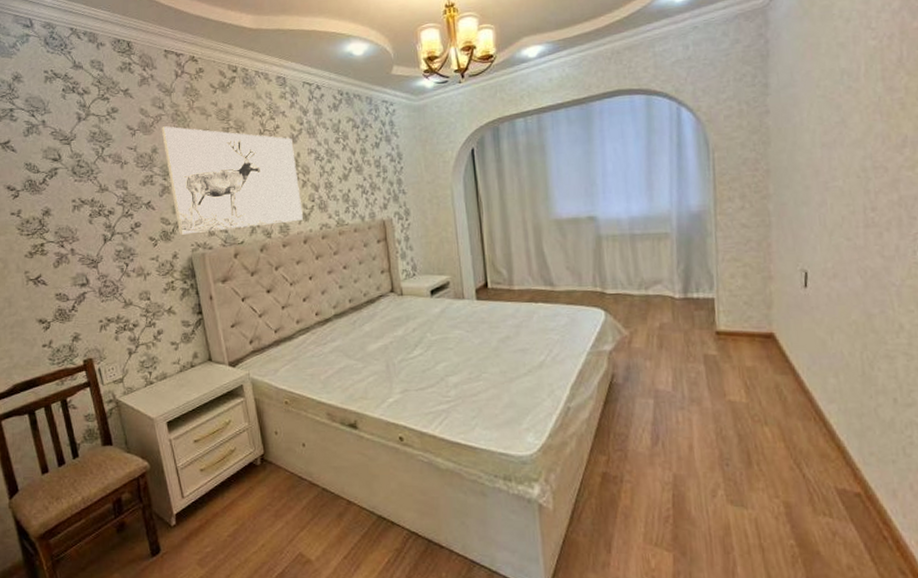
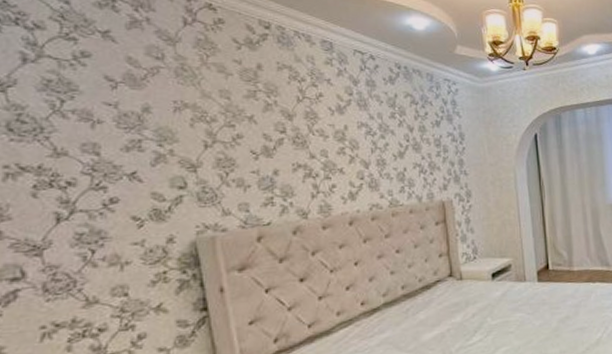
wall art: present [161,126,303,235] -> none [158,81,349,214]

